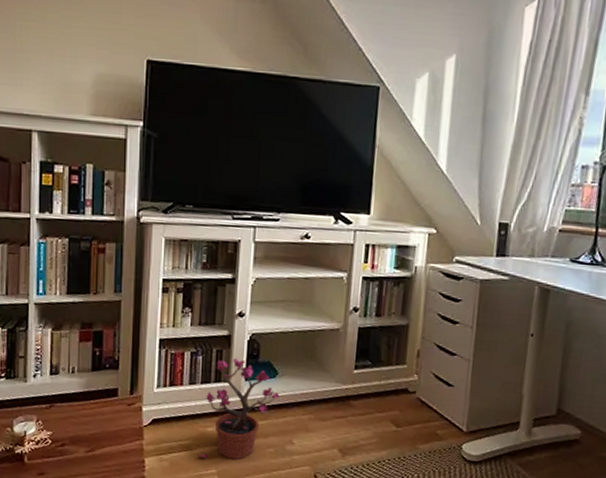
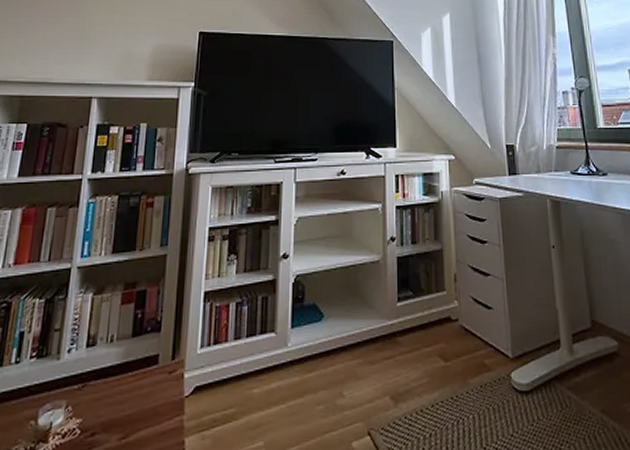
potted plant: present [198,357,279,459] -> none [243,303,326,429]

